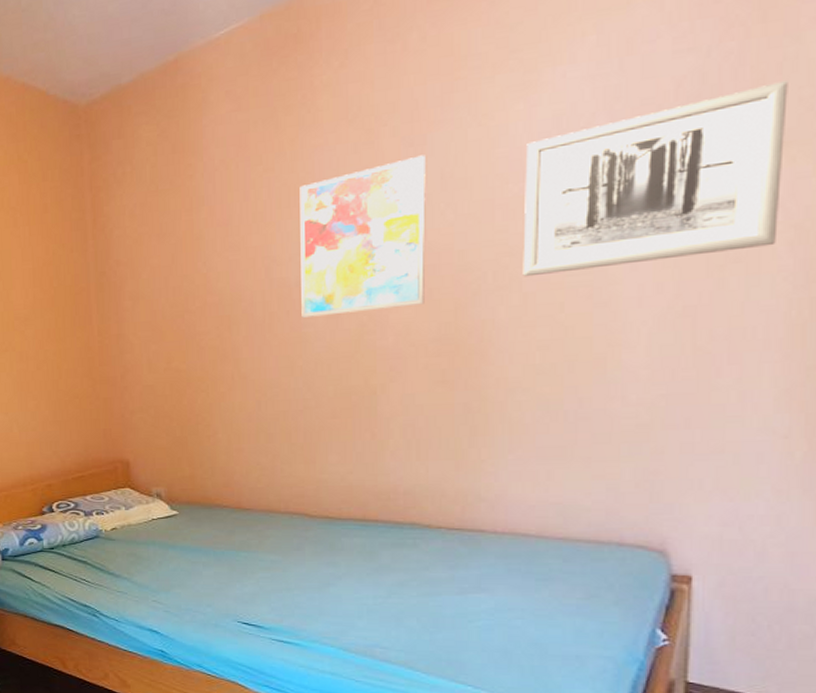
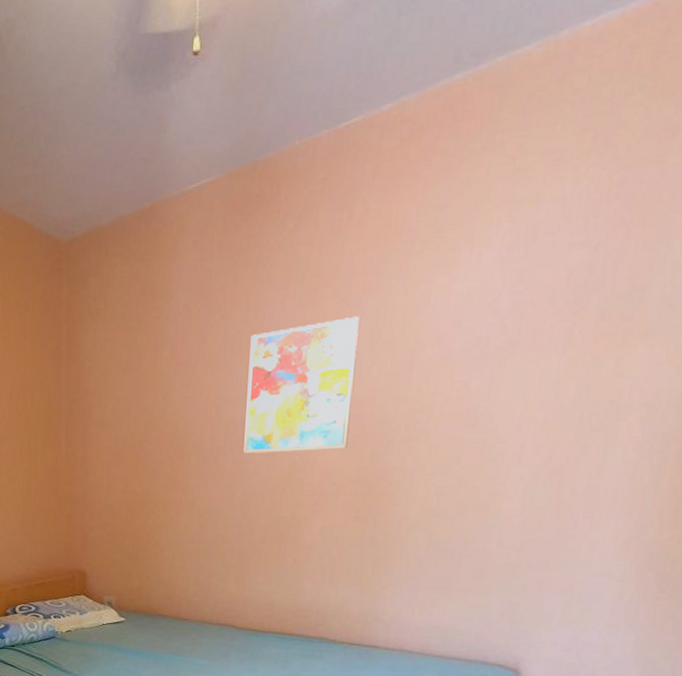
wall art: present [523,81,788,277] -> none [429,279,656,432]

